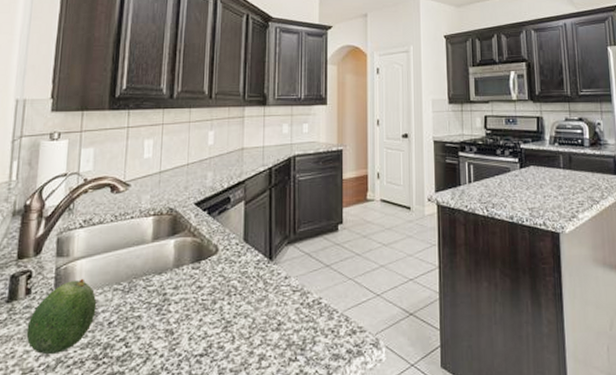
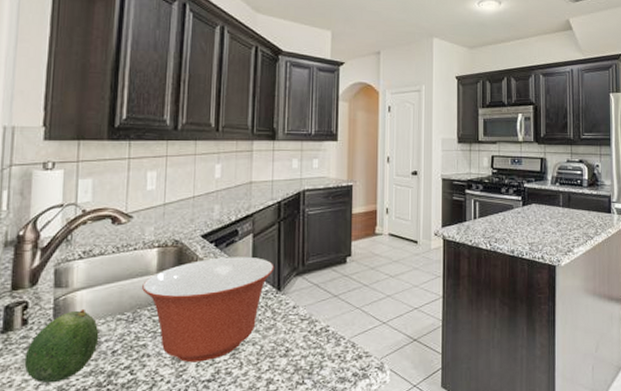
mixing bowl: none [138,224,266,336] -> present [142,256,274,363]

